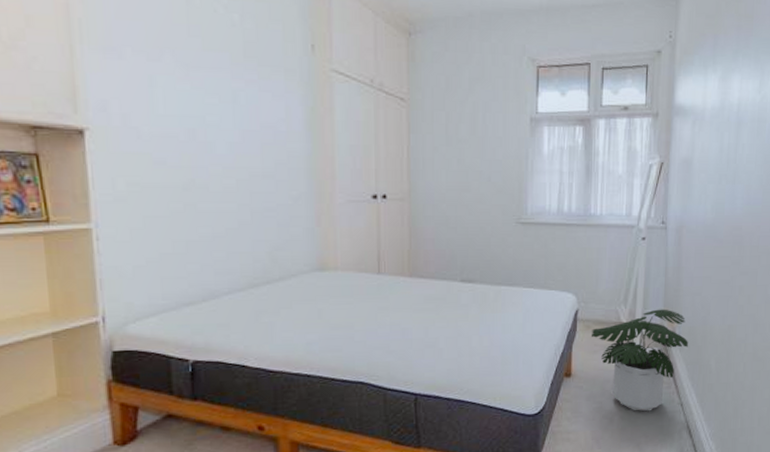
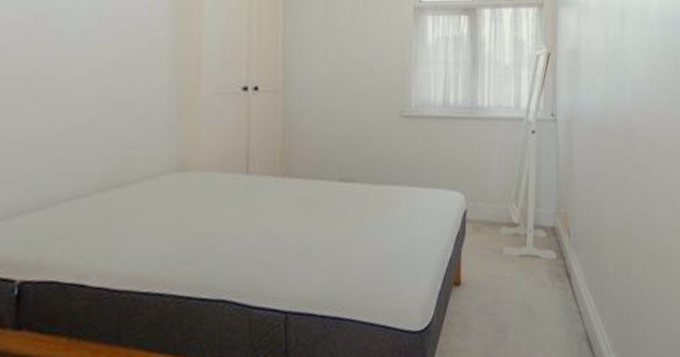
potted plant: present [591,309,688,412] -> none [481,207,584,323]

